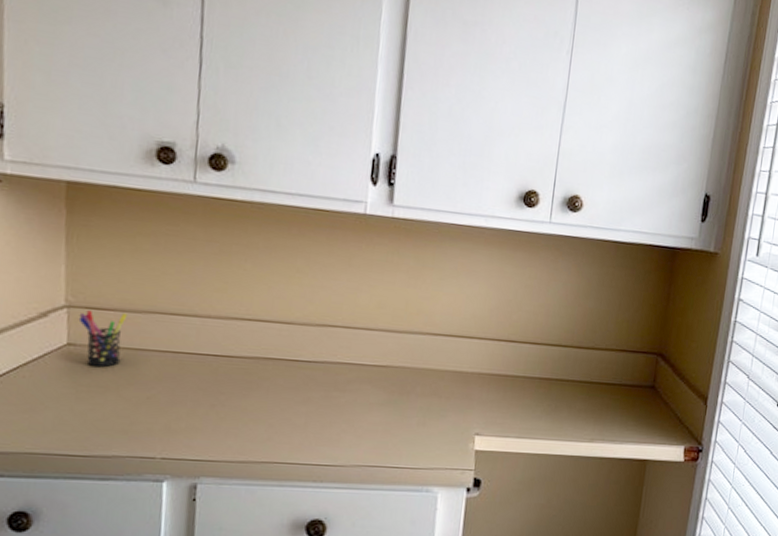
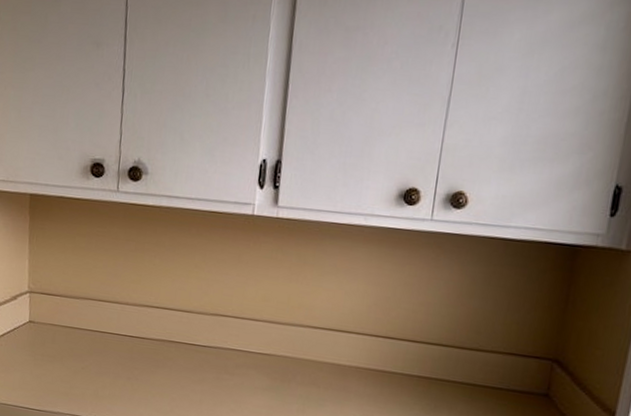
pen holder: present [78,311,128,368] -> none [36,296,69,341]

